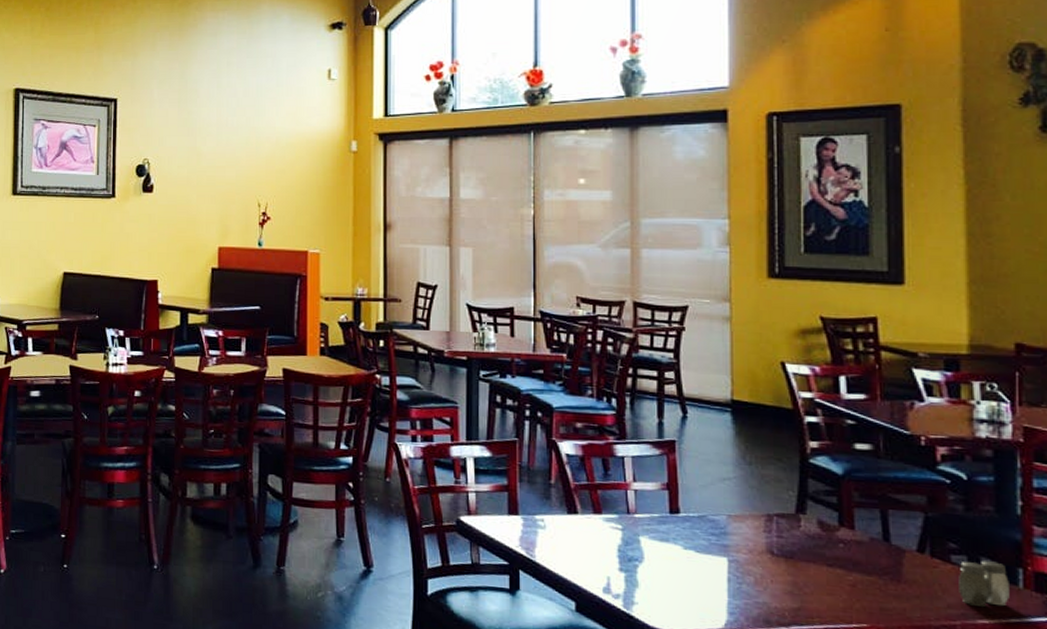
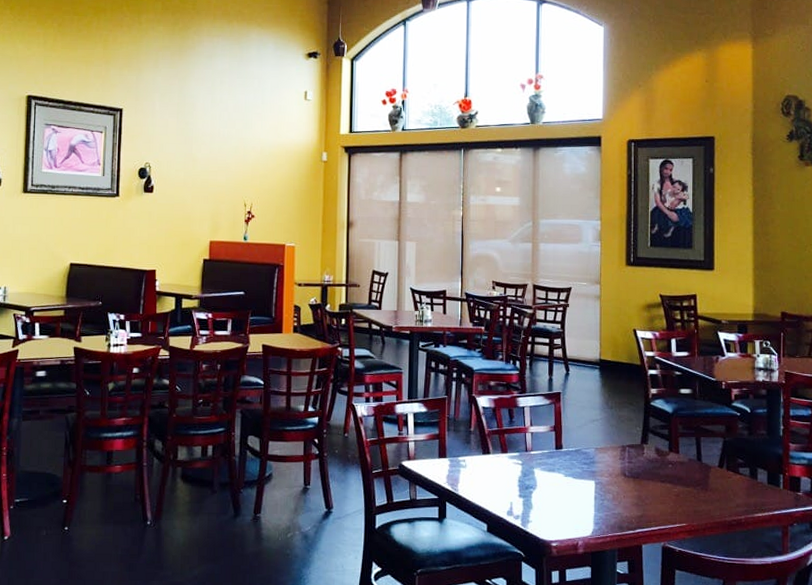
salt and pepper shaker: present [959,561,1009,607] -> none [744,471,774,504]

